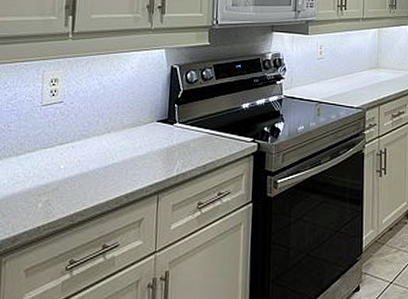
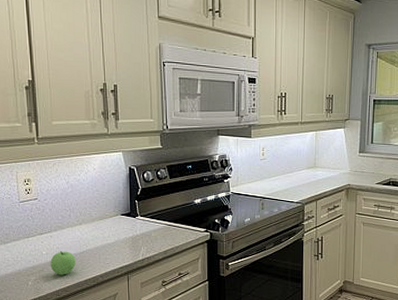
apple: none [67,165,98,195] -> present [50,251,76,275]

